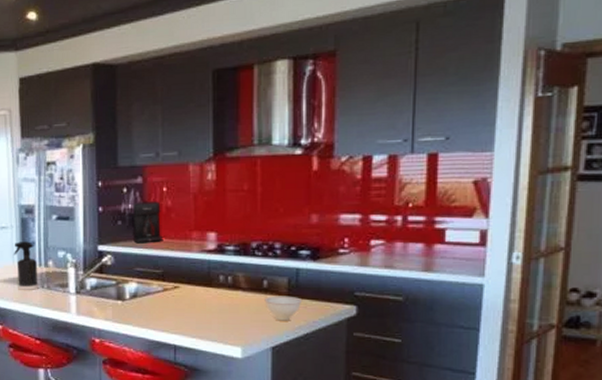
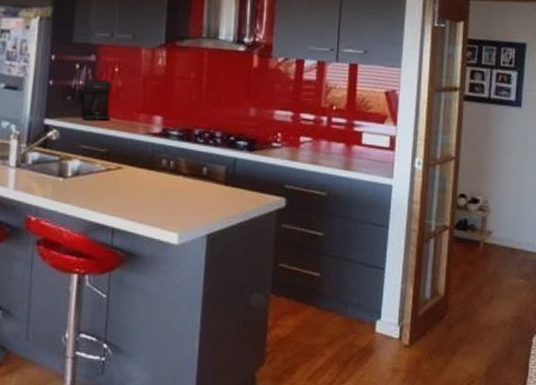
bowl: present [264,296,303,321] -> none [203,183,238,209]

